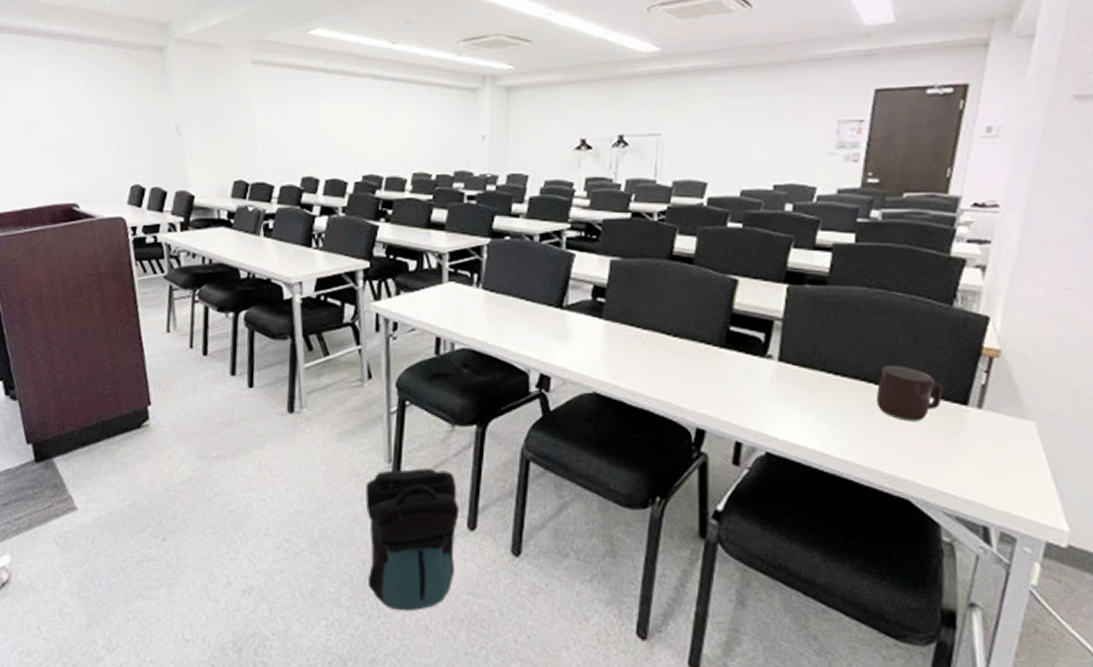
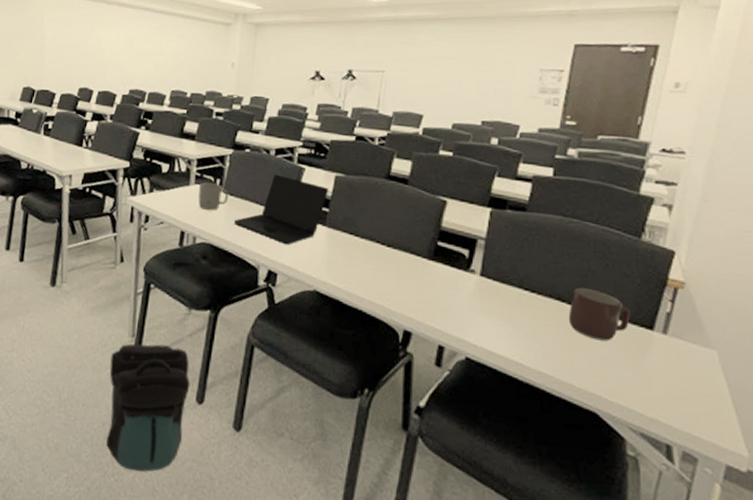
mug: none [454,279,489,310] -> present [198,182,229,210]
laptop: none [498,263,604,342] -> present [234,174,329,244]

